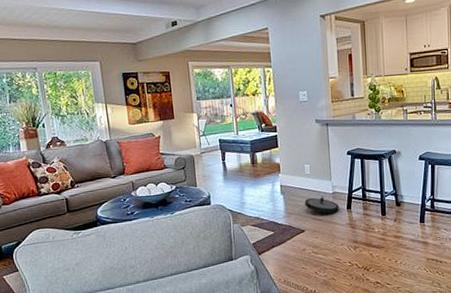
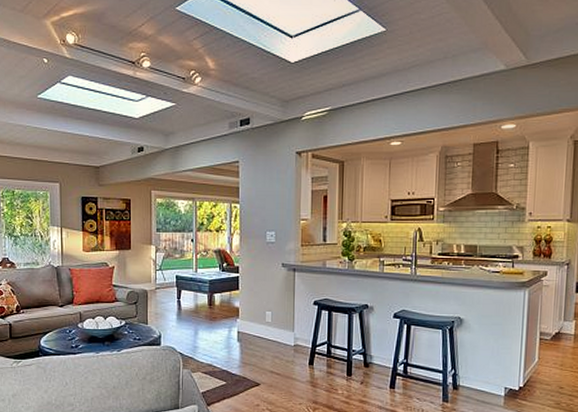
robot vacuum: present [305,195,340,216] -> none [263,347,301,369]

